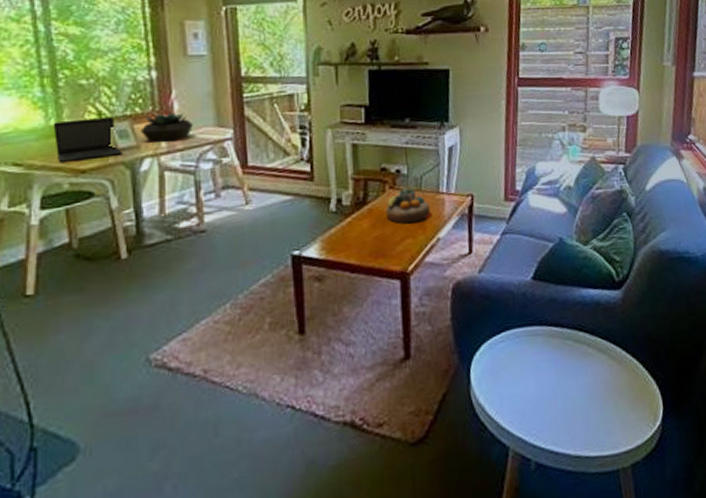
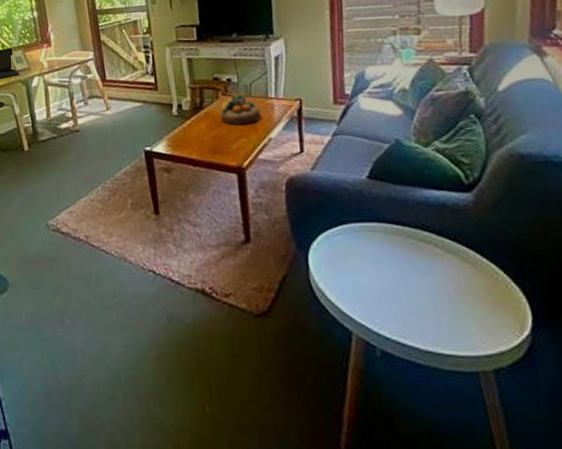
succulent plant: present [140,112,193,142] -> none [29,41,65,65]

